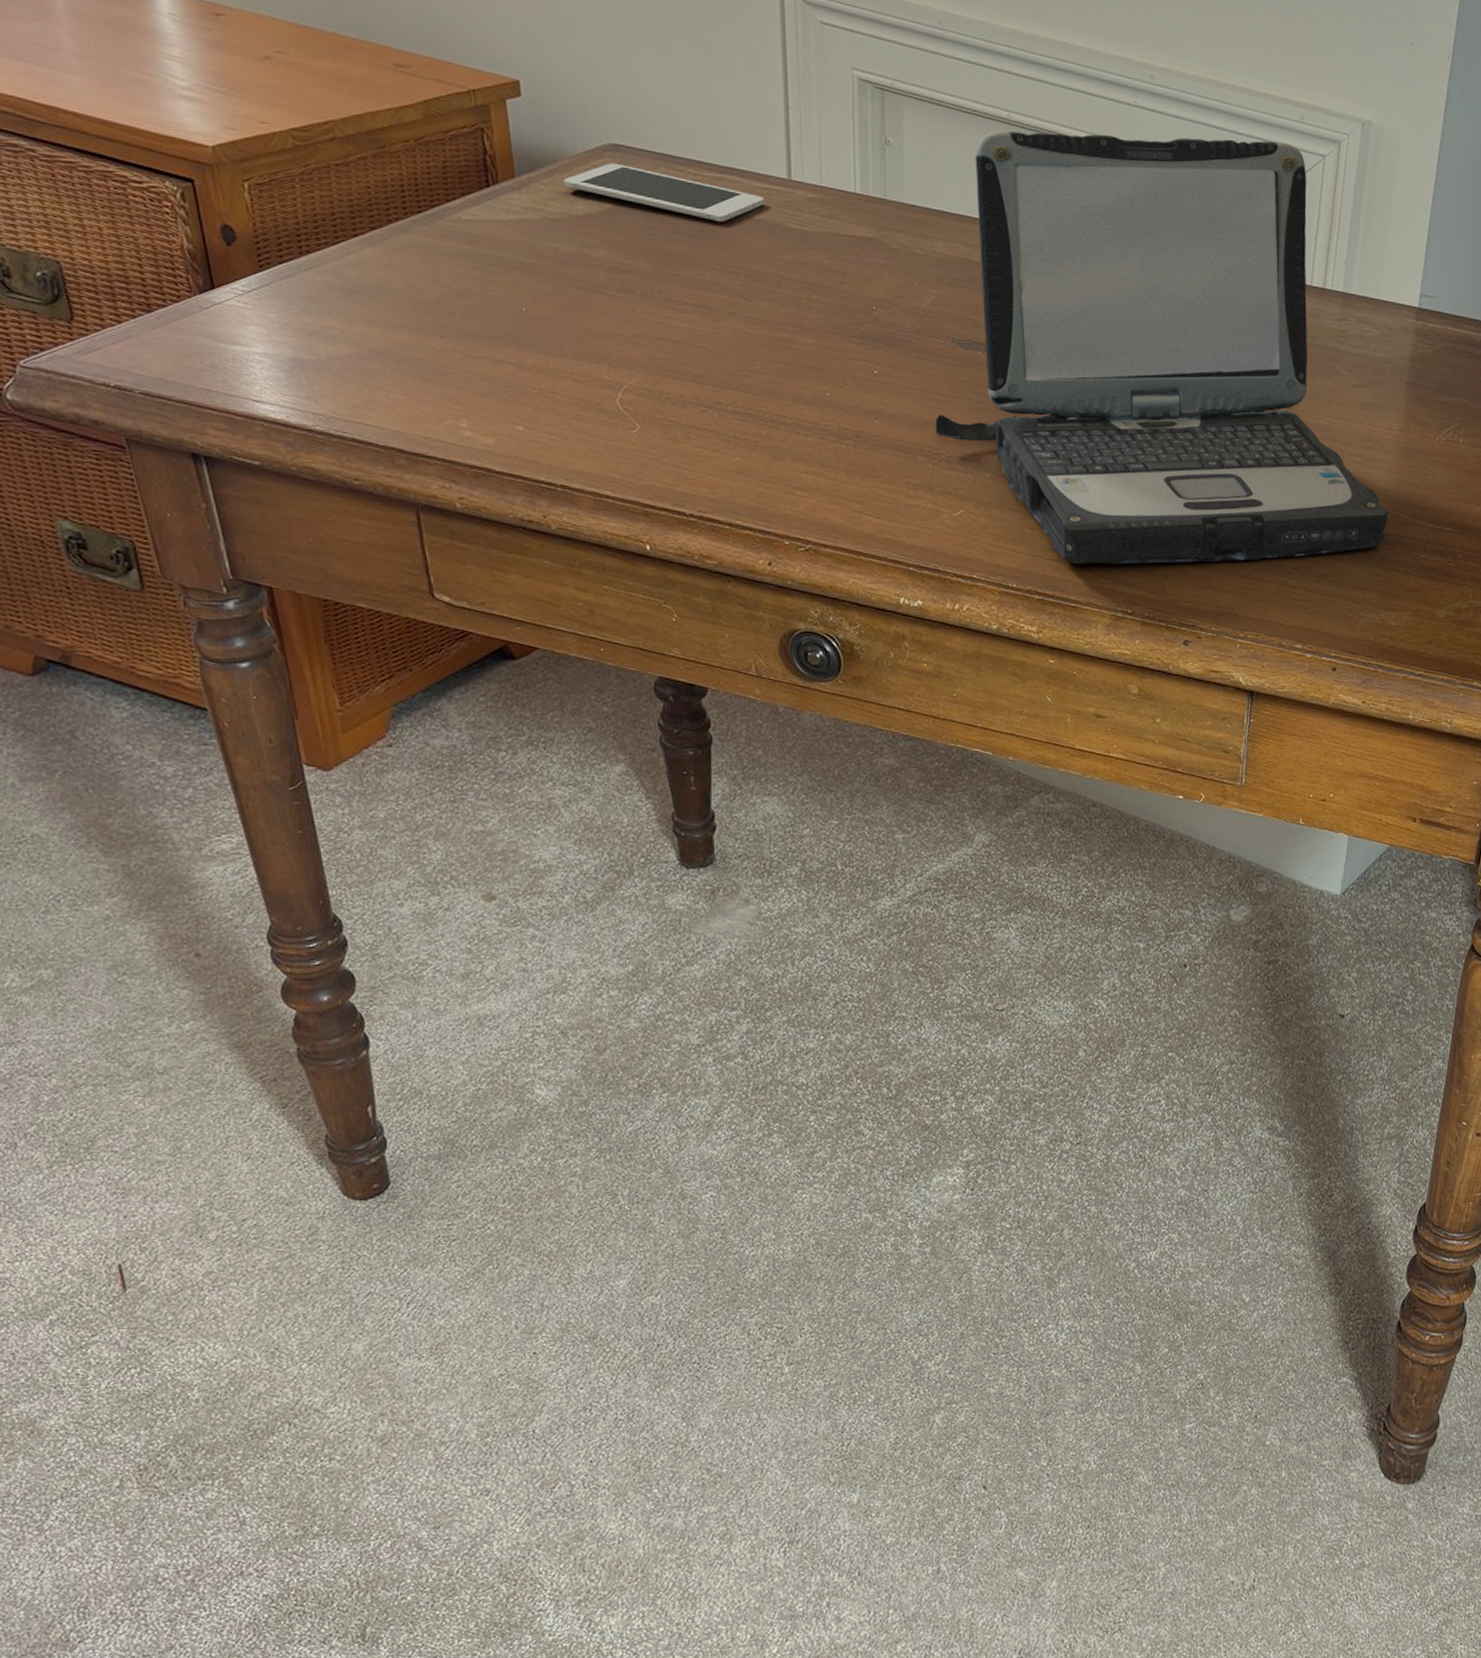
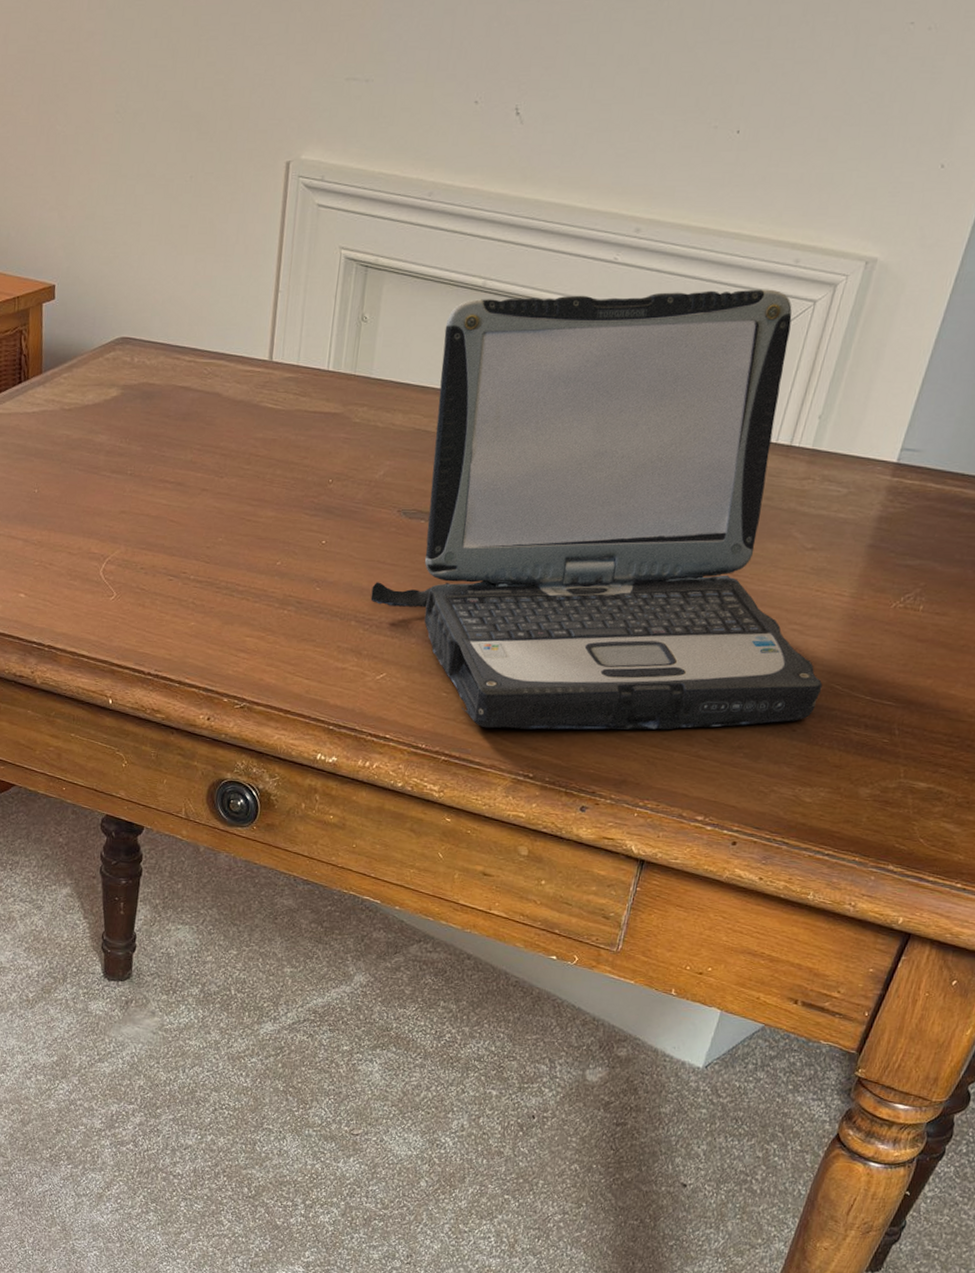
cell phone: present [564,163,764,222] -> none [80,355,246,405]

